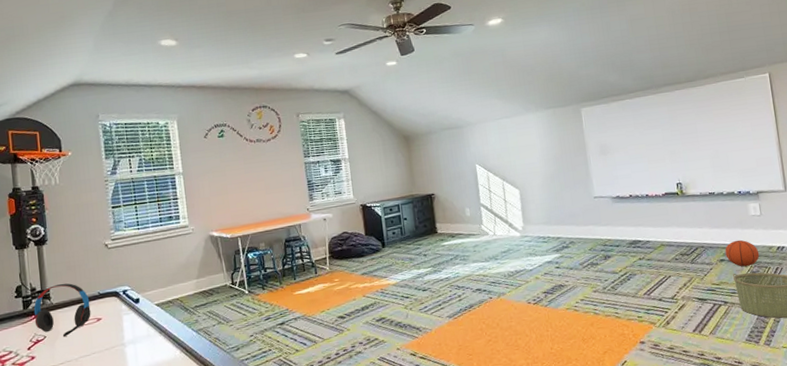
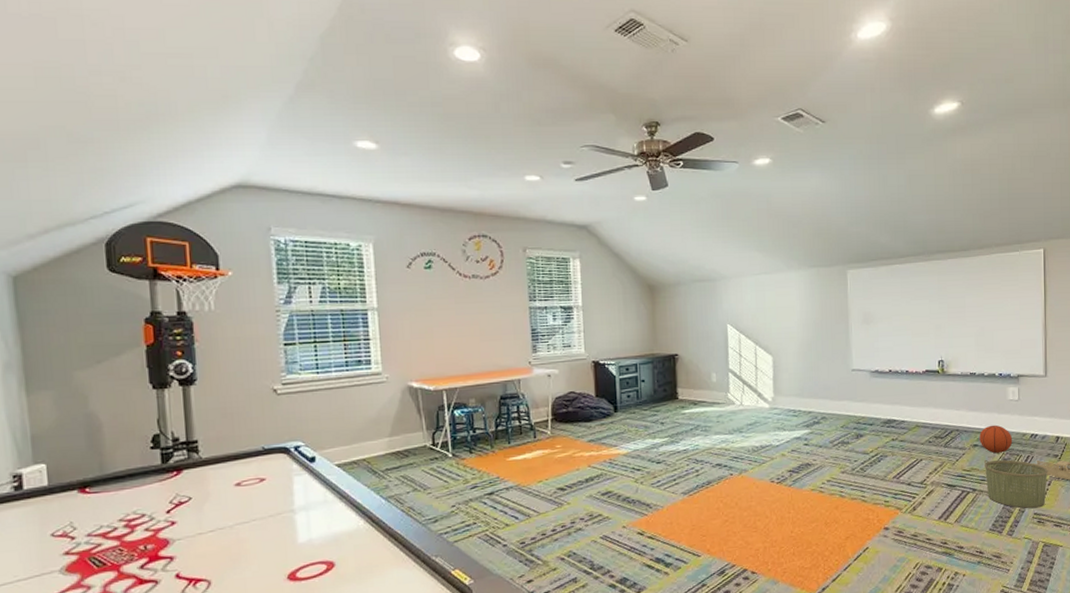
headphones: present [33,283,91,338] -> none [175,434,252,500]

